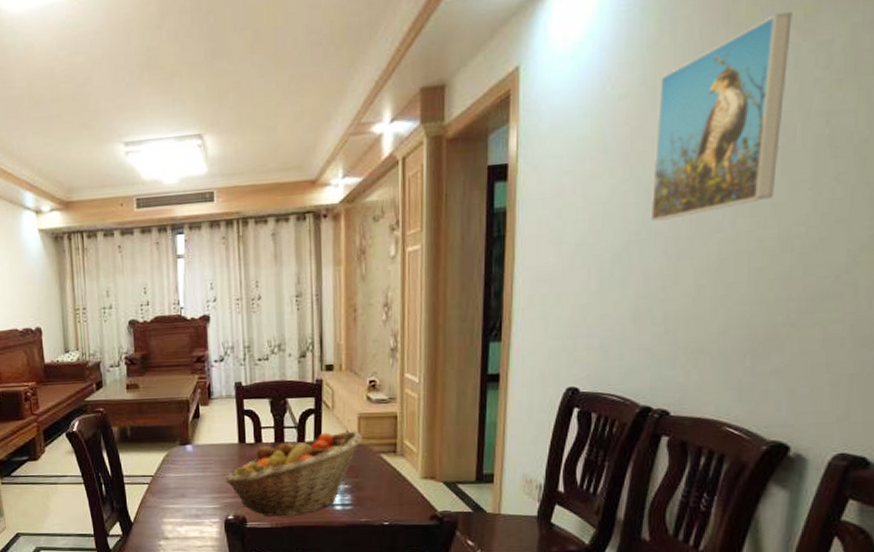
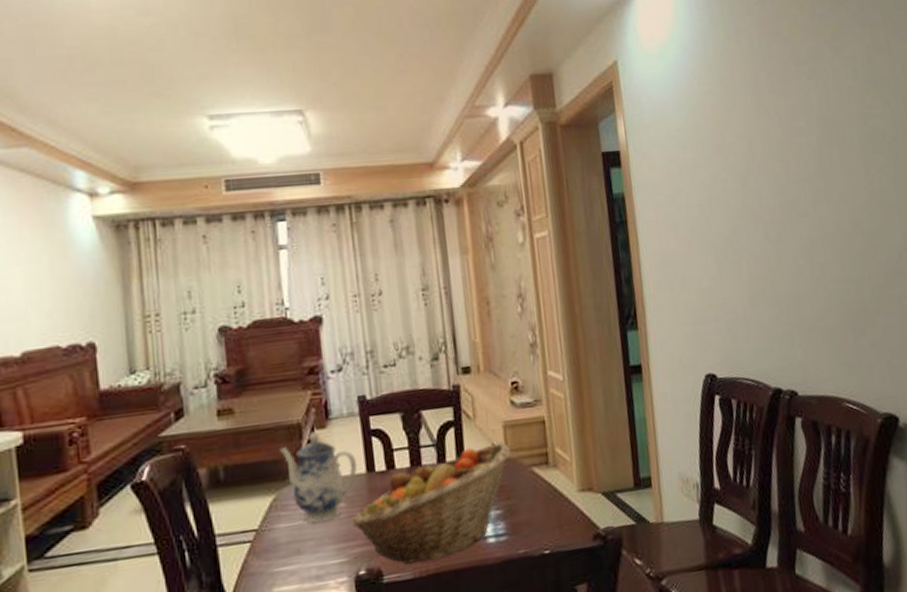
teapot: none [172,407,231,476] -> present [279,431,357,523]
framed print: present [650,11,792,221] -> none [735,31,840,207]

